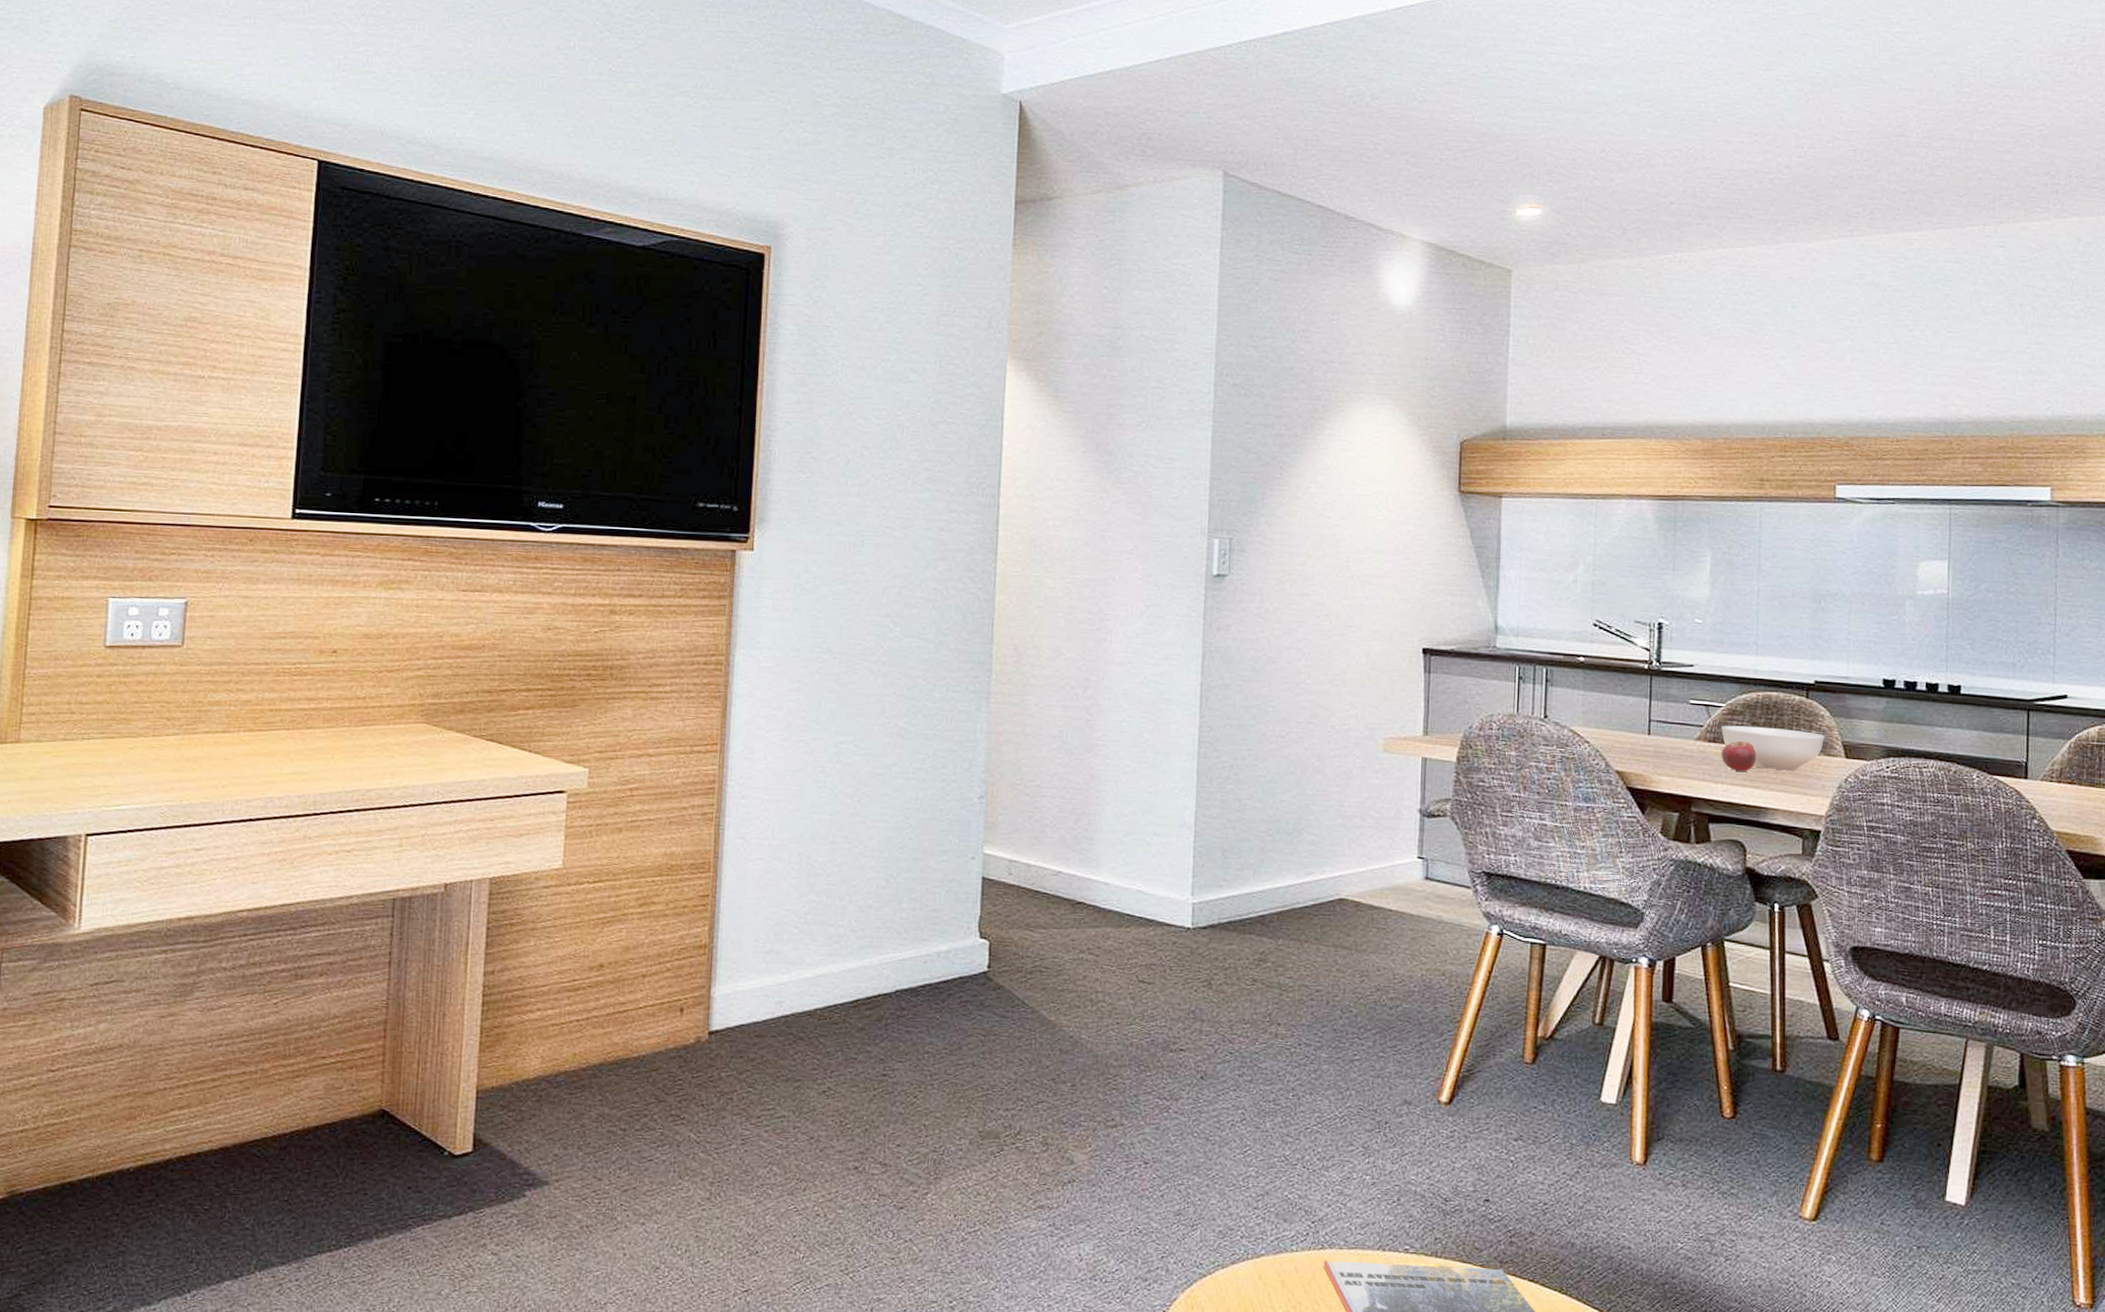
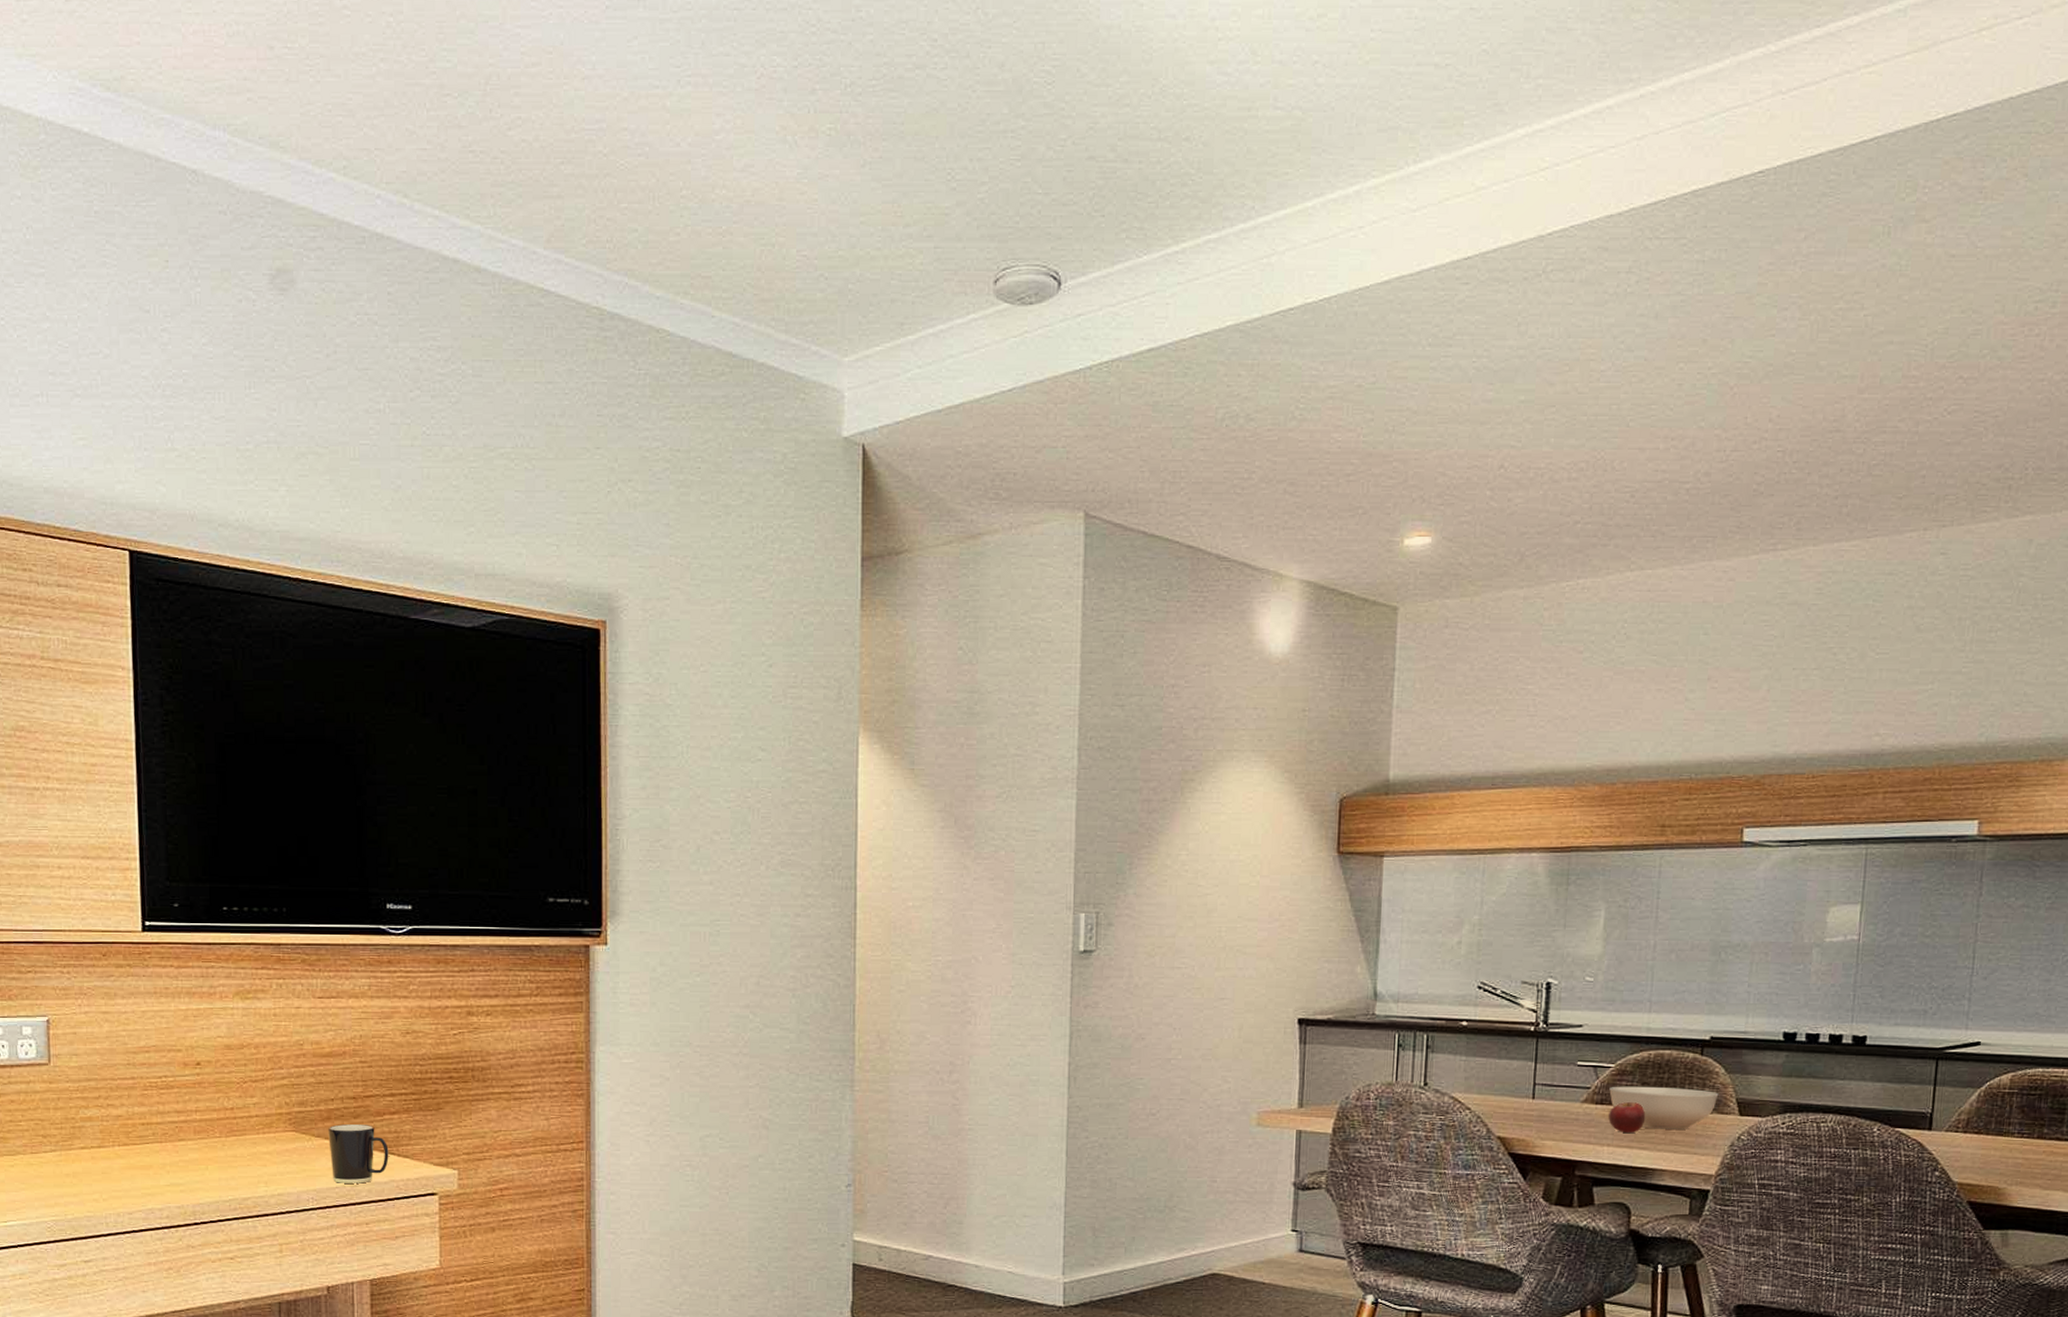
mug: none [459,718,520,779] -> present [327,1124,389,1184]

